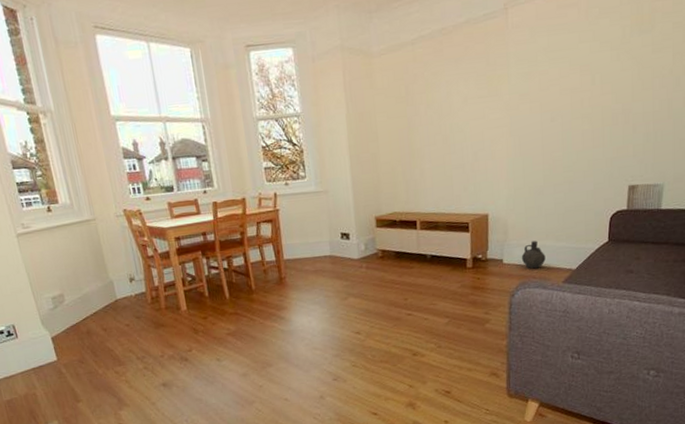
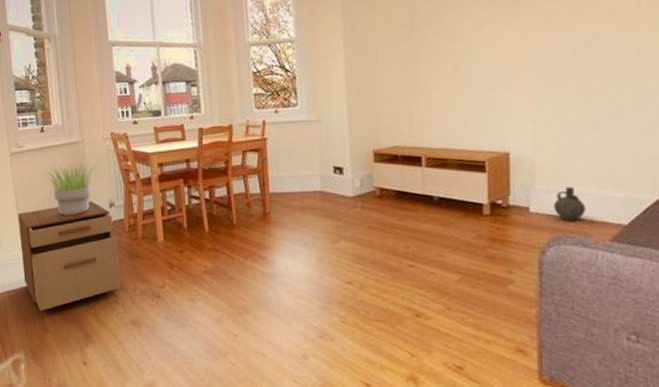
filing cabinet: none [33,277,150,383] -> present [17,201,122,311]
potted plant: none [55,240,113,292] -> present [43,162,97,215]

